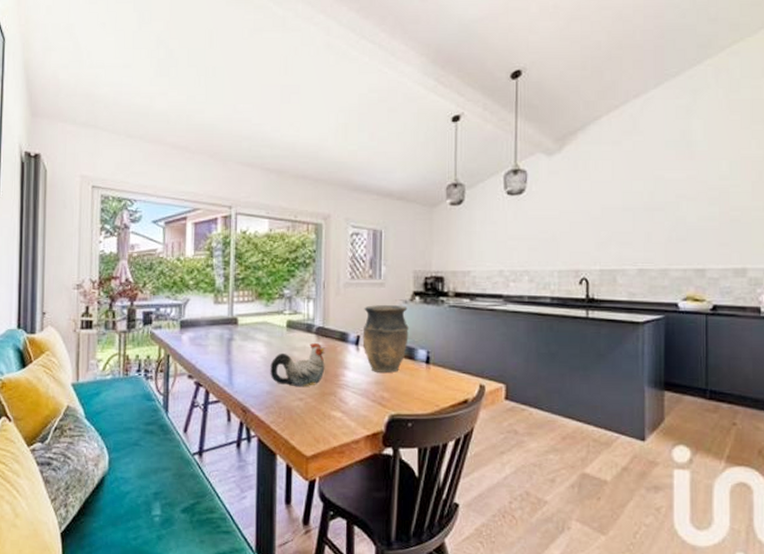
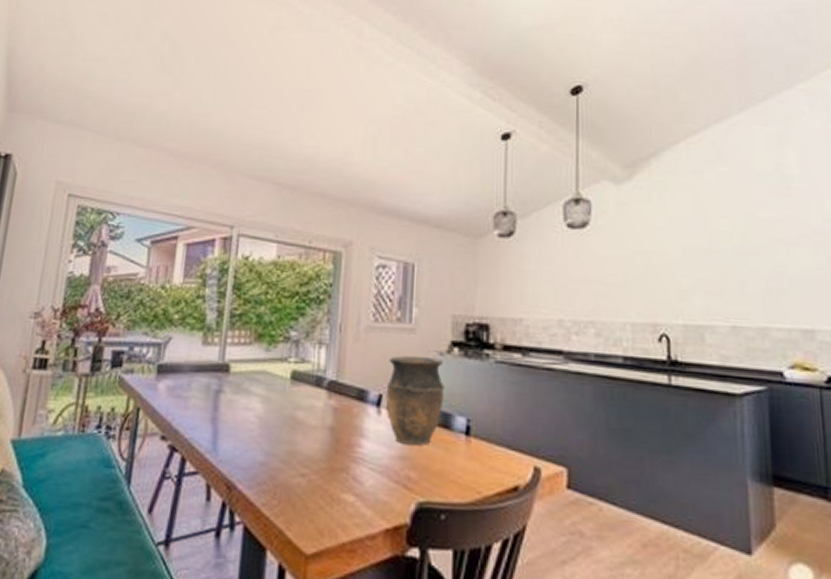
chicken figurine: present [270,343,325,388] -> none [266,401,338,460]

